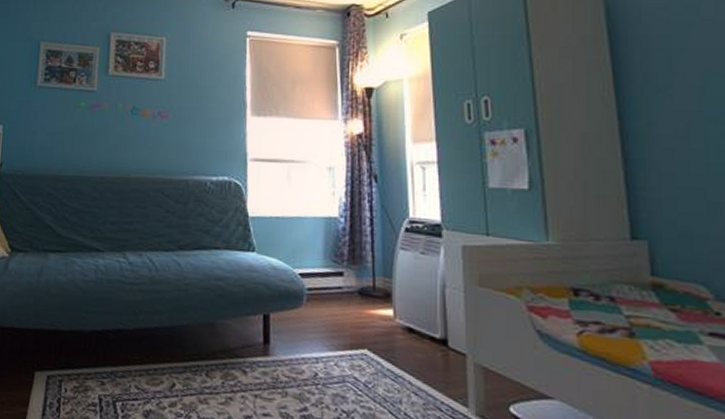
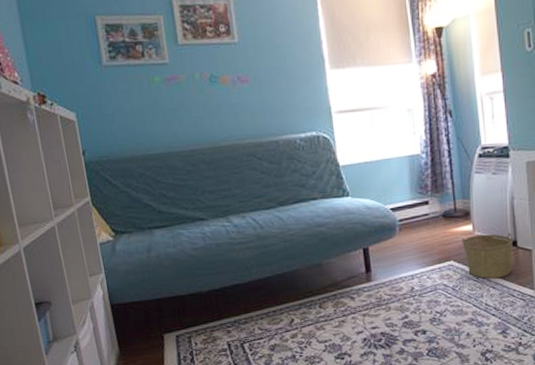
basket: none [379,322,444,383] -> present [462,232,514,279]

